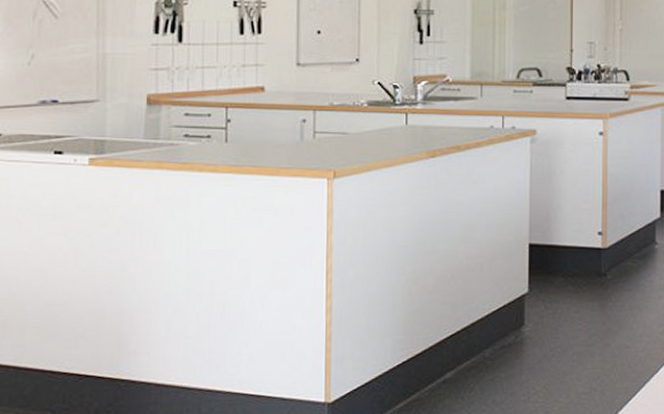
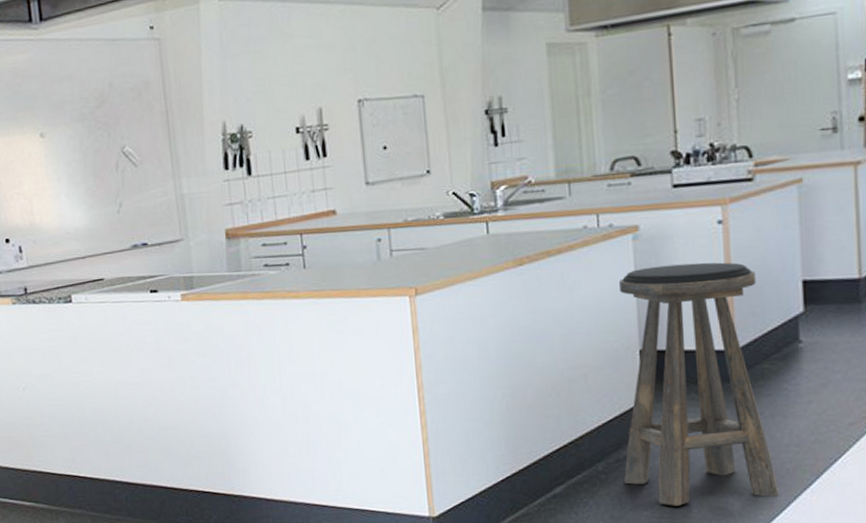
stool: none [507,168,632,391] -> present [619,262,779,506]

